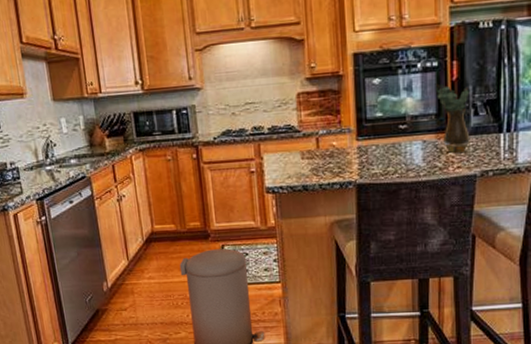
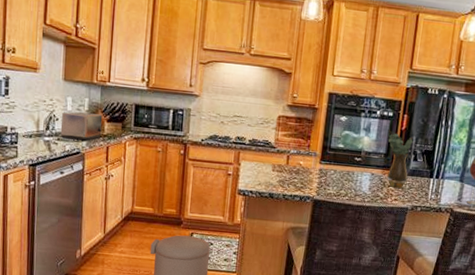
toaster: none [57,131,104,165] -> present [60,111,103,141]

